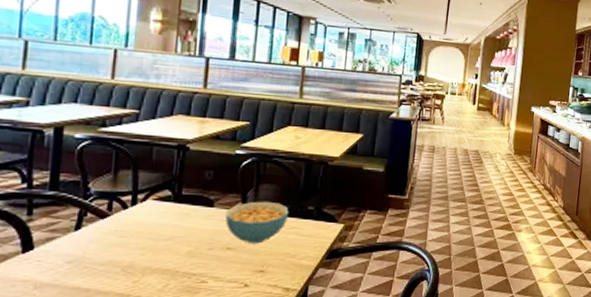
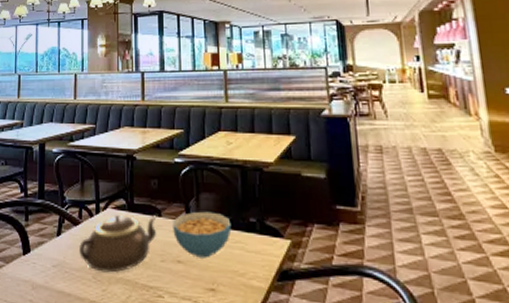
teapot: none [105,206,208,264] -> present [79,215,157,273]

